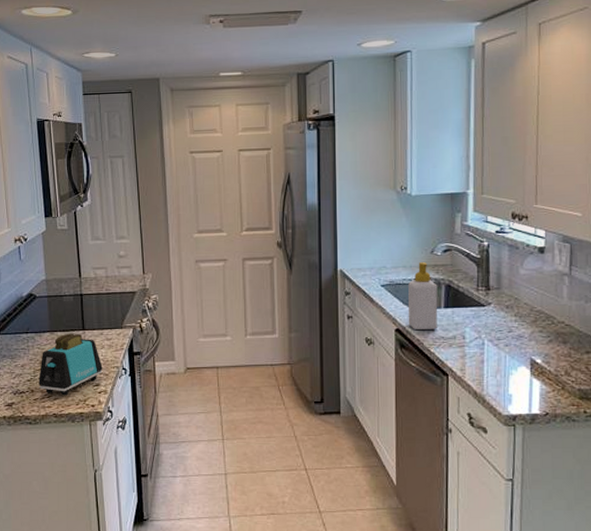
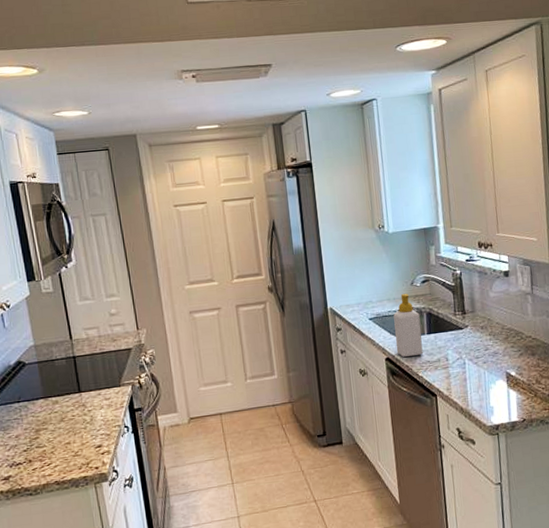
toaster: present [38,333,103,396] -> none [35,397,104,462]

